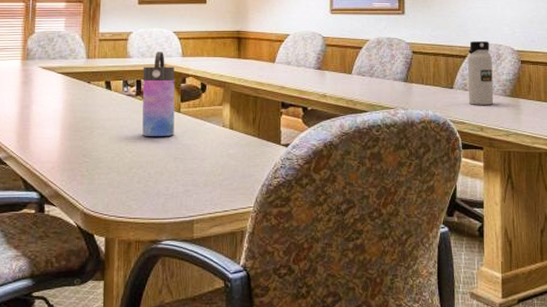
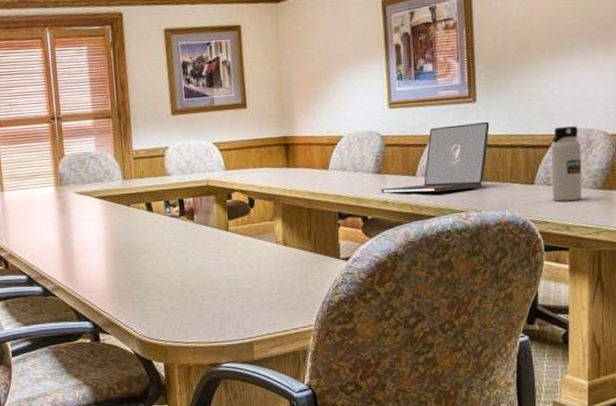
water bottle: present [142,51,175,136] -> none [184,166,224,259]
laptop: none [321,31,416,89] -> present [381,121,490,194]

